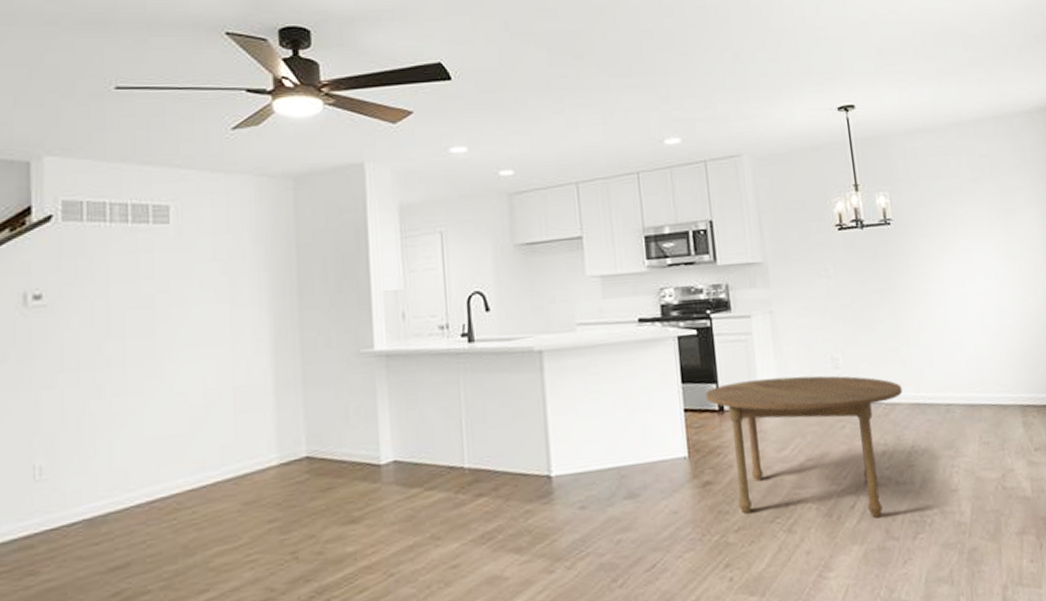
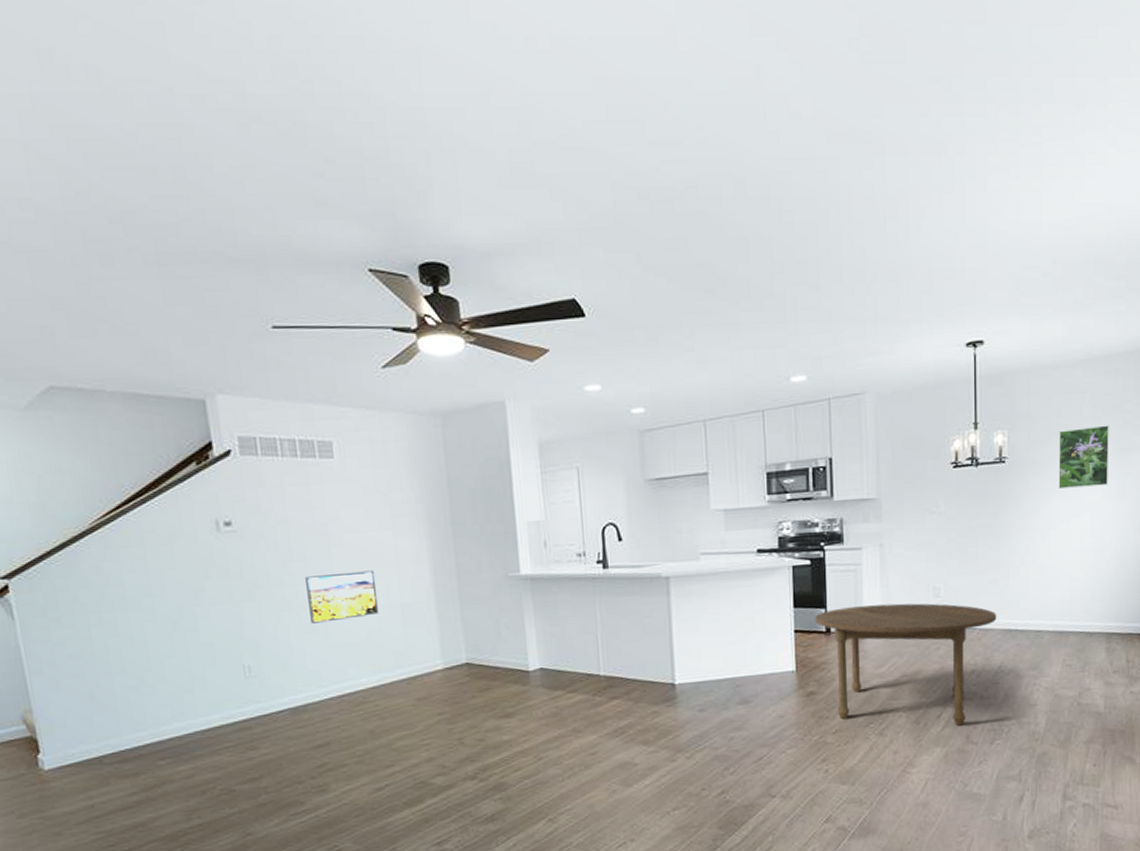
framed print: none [122,348,207,413] -> present [305,570,379,624]
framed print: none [940,186,997,251] -> present [1058,425,1109,488]

